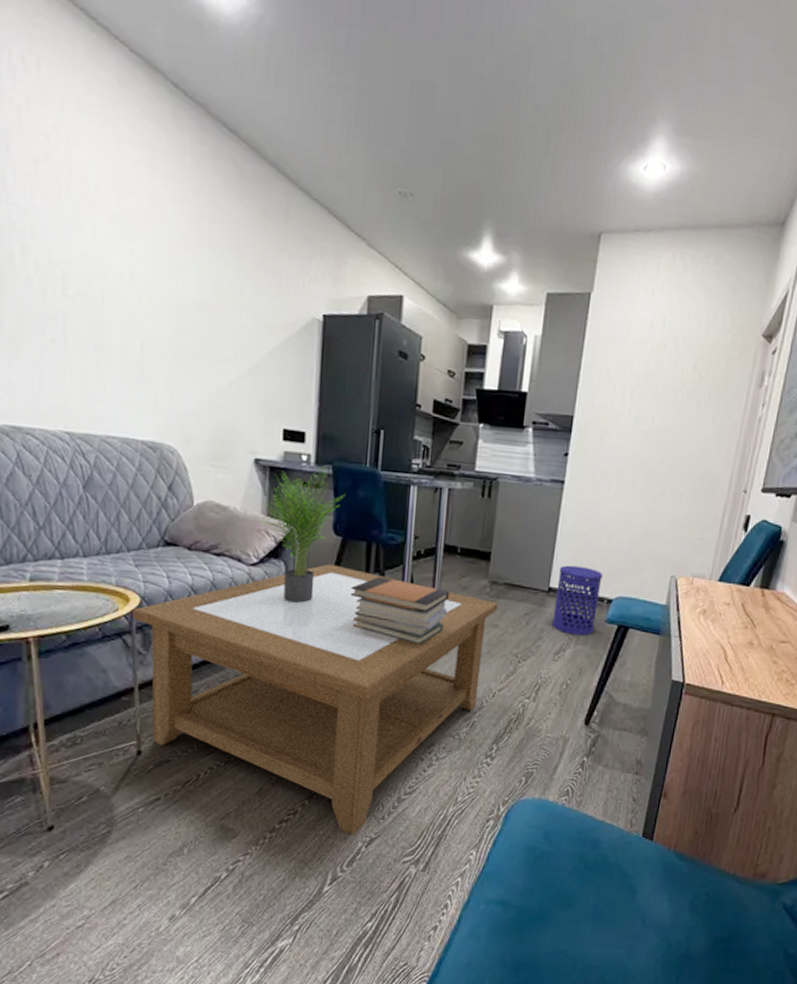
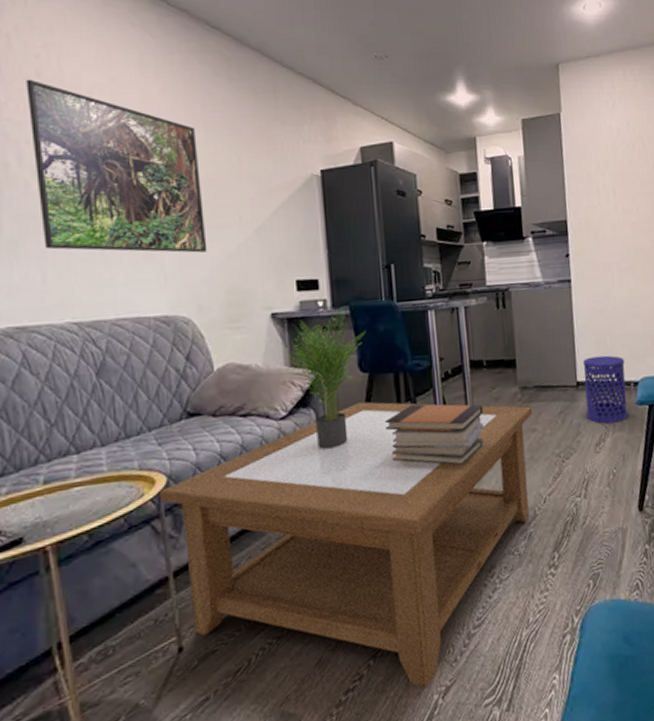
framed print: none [34,161,201,383] -> present [26,79,208,253]

